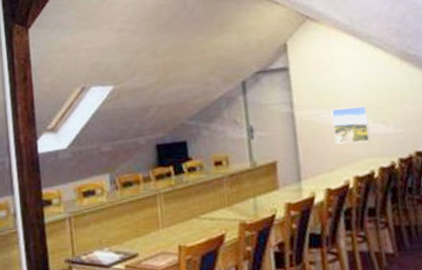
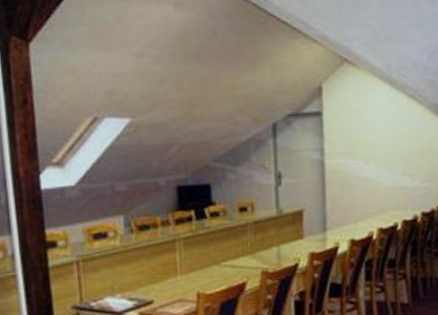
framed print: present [331,106,371,144] -> none [361,158,397,195]

